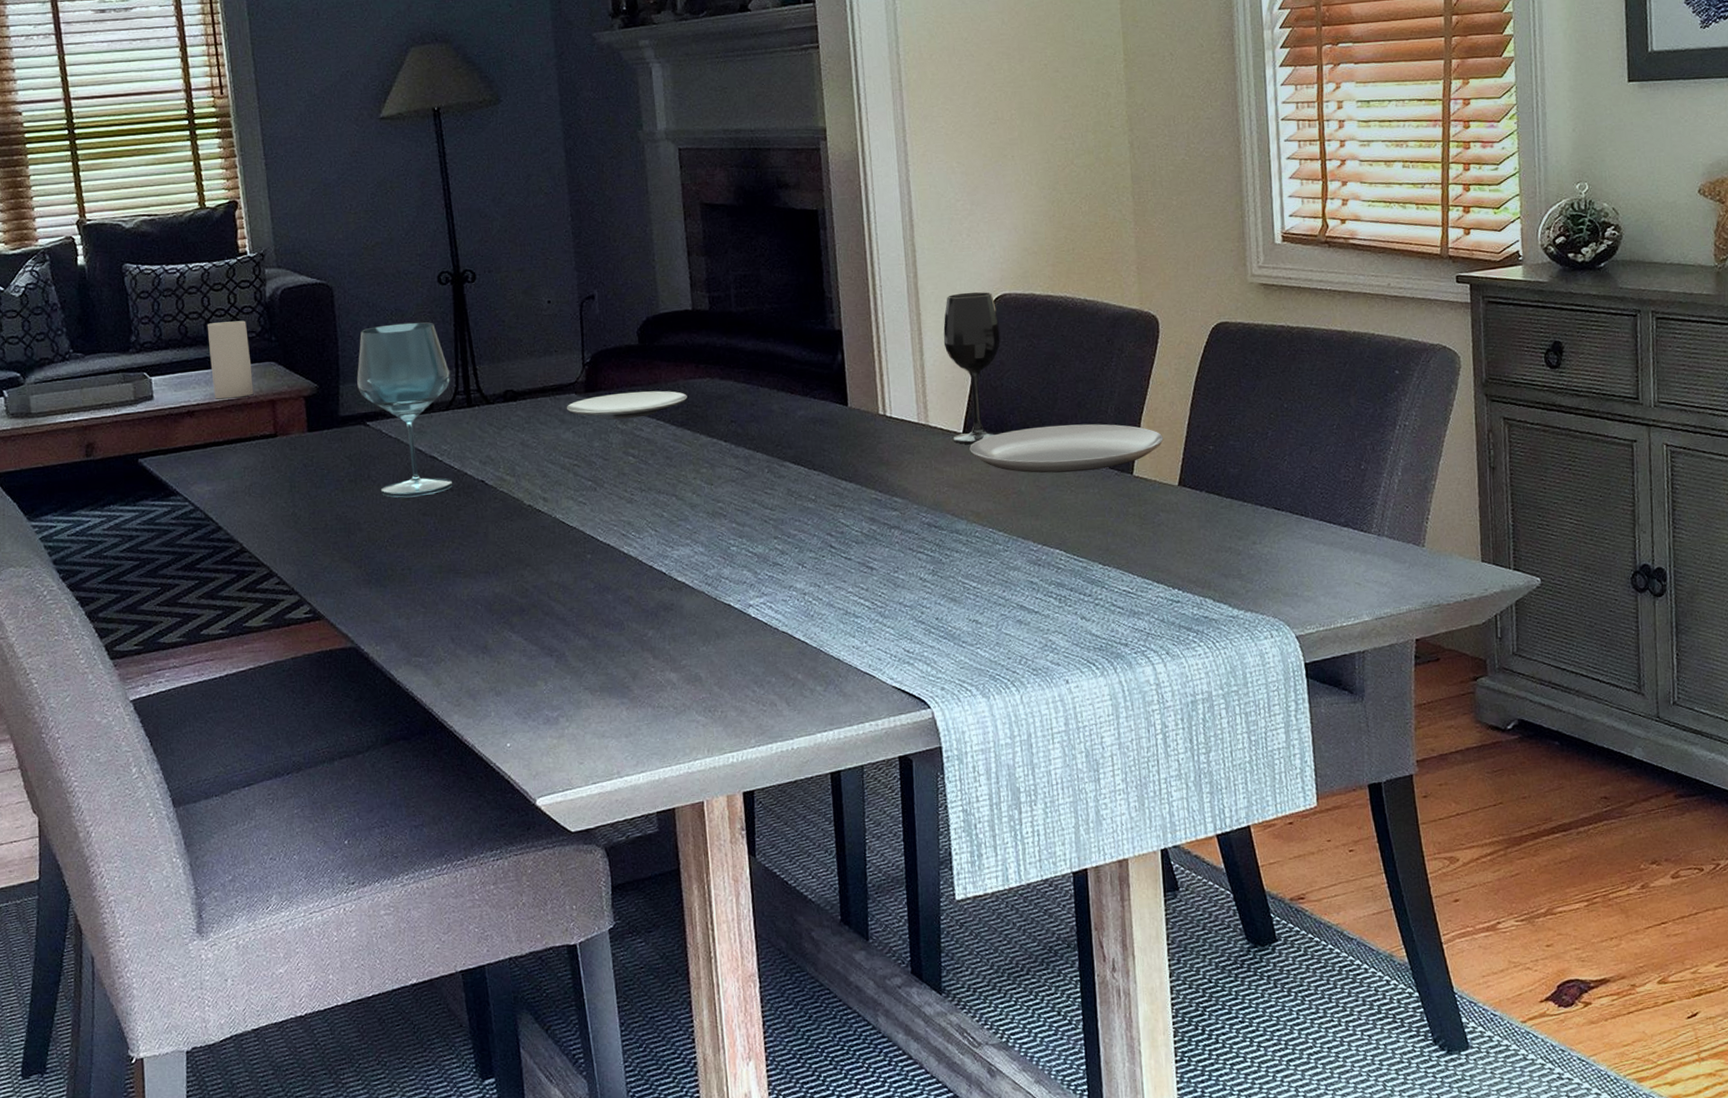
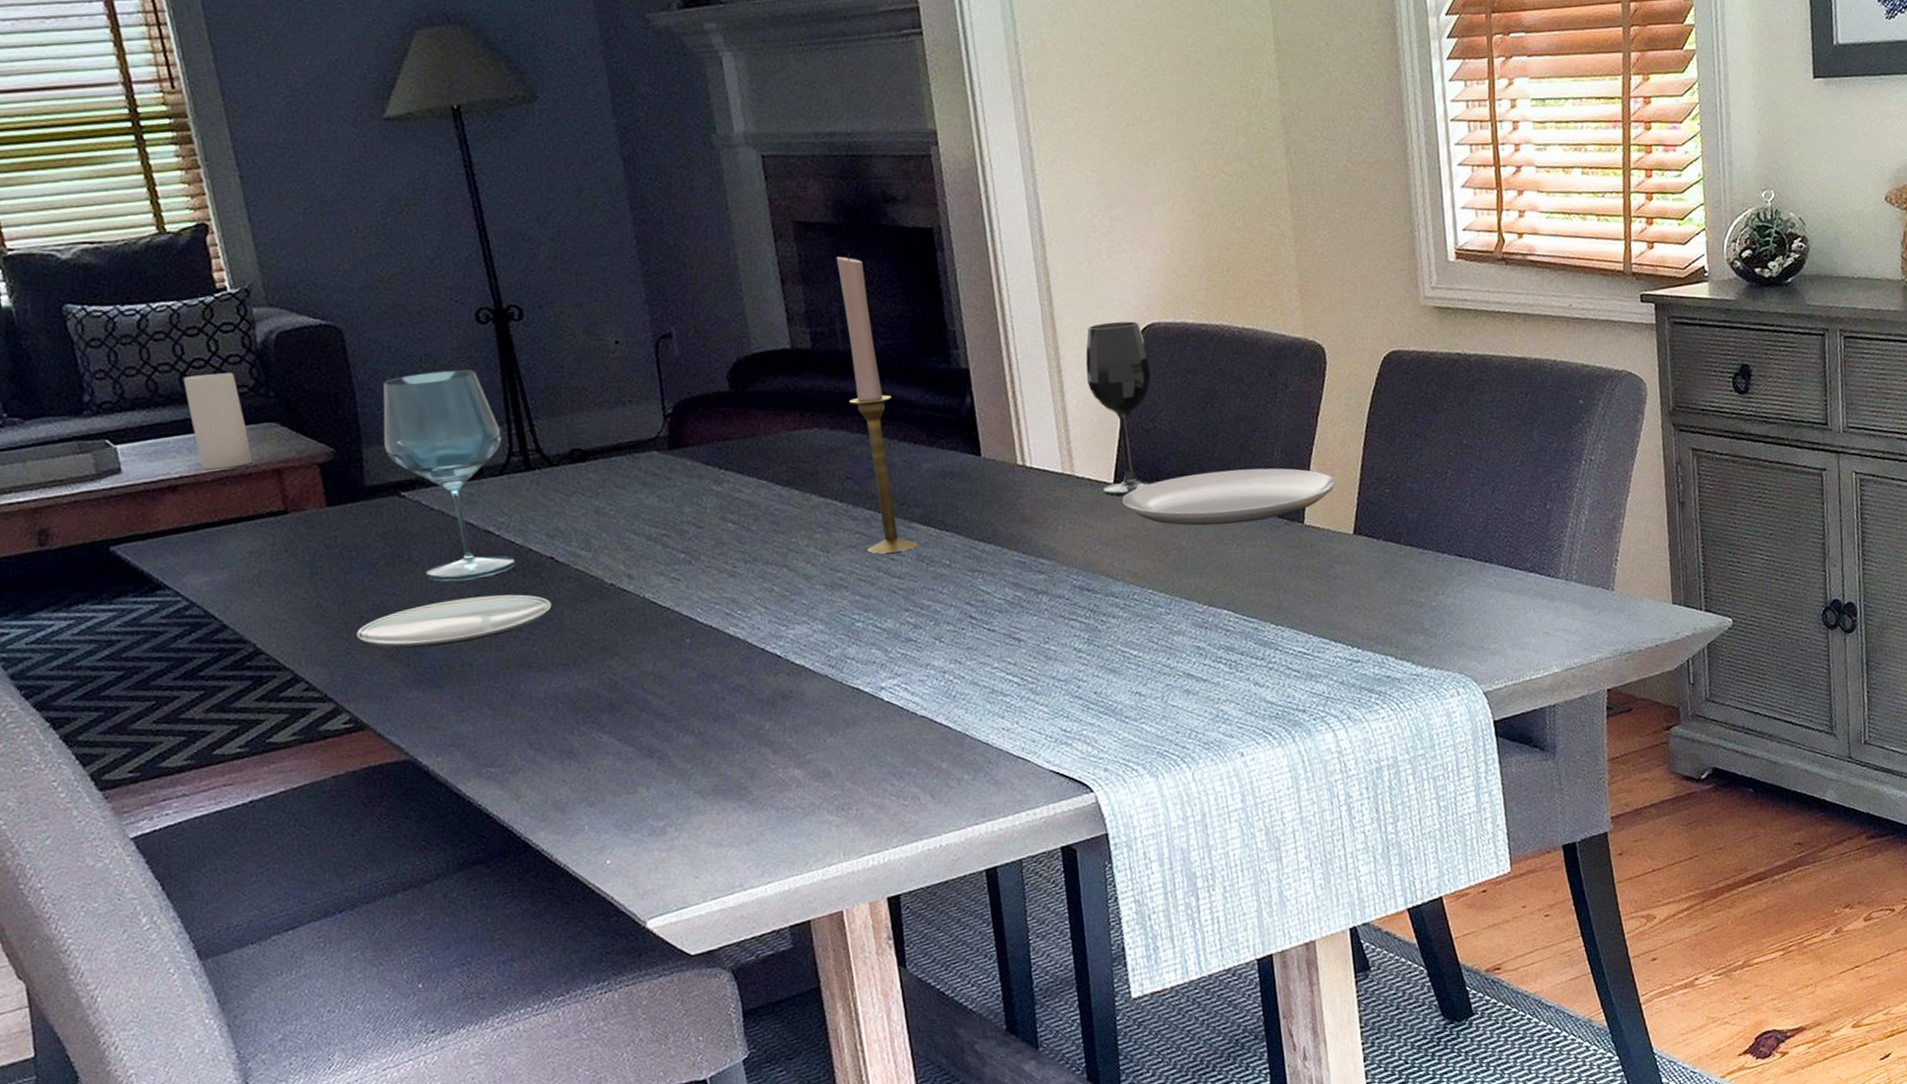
plate: none [321,510,479,553] -> present [356,594,552,648]
plate: present [566,390,687,420] -> none [647,444,793,481]
candlestick: none [734,230,789,488] -> present [836,253,918,554]

